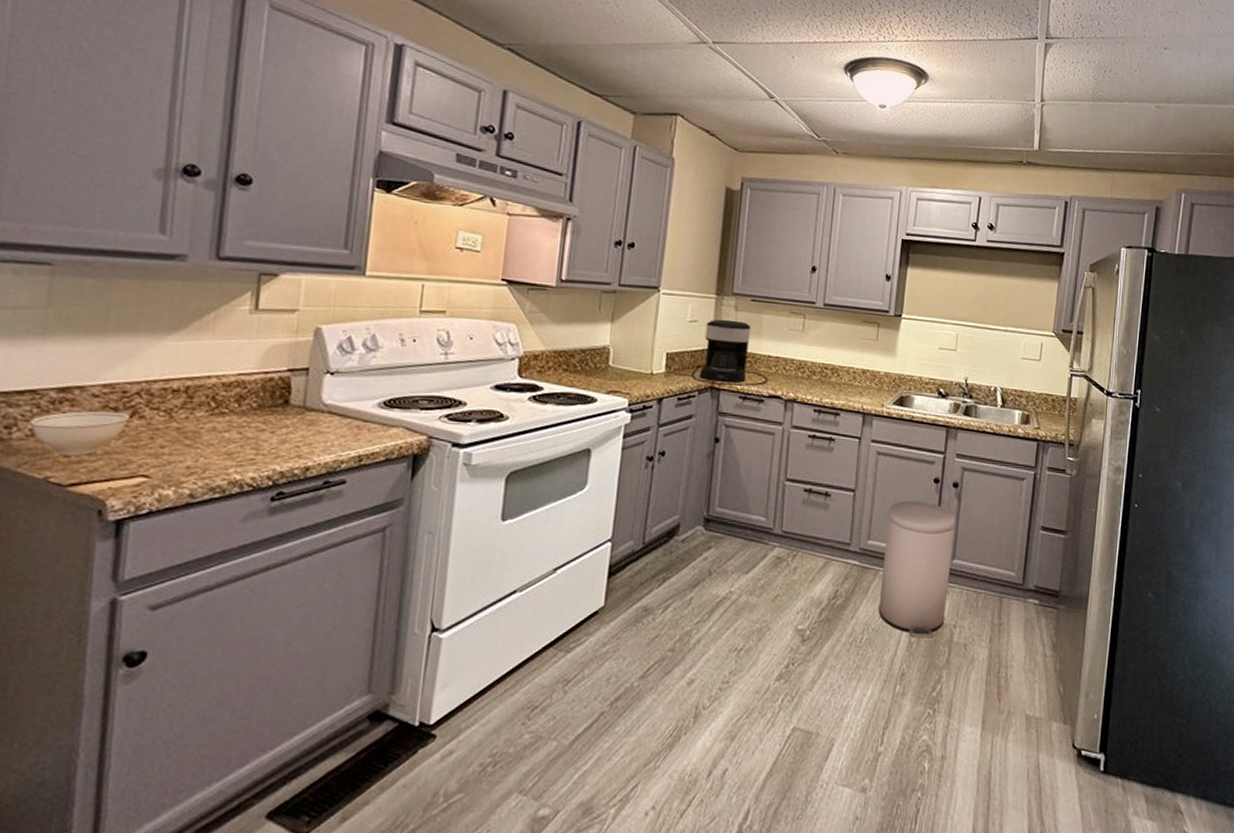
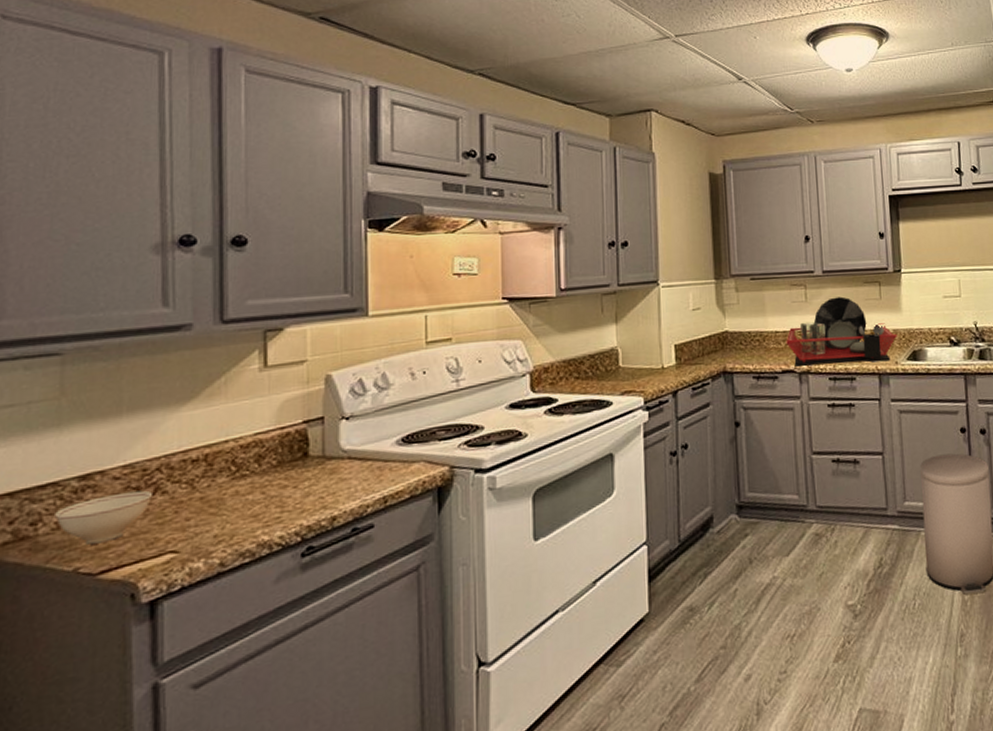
coffee maker: present [691,319,768,386] -> none [703,301,779,369]
dish rack: none [777,331,888,402] -> present [786,296,897,367]

